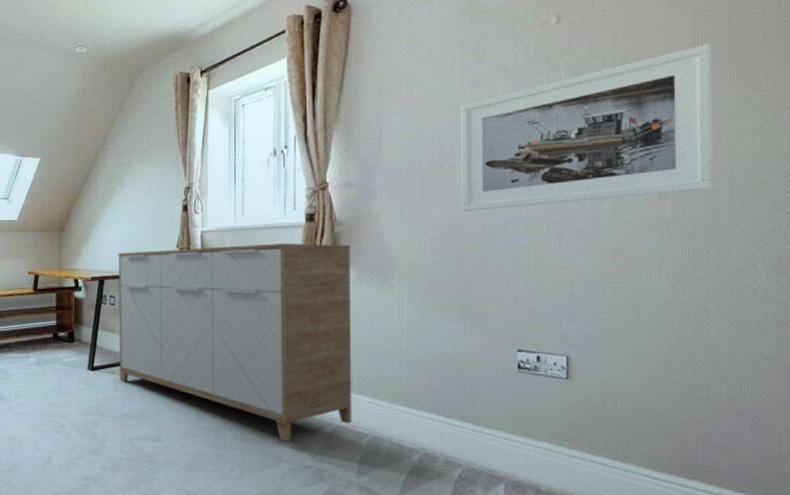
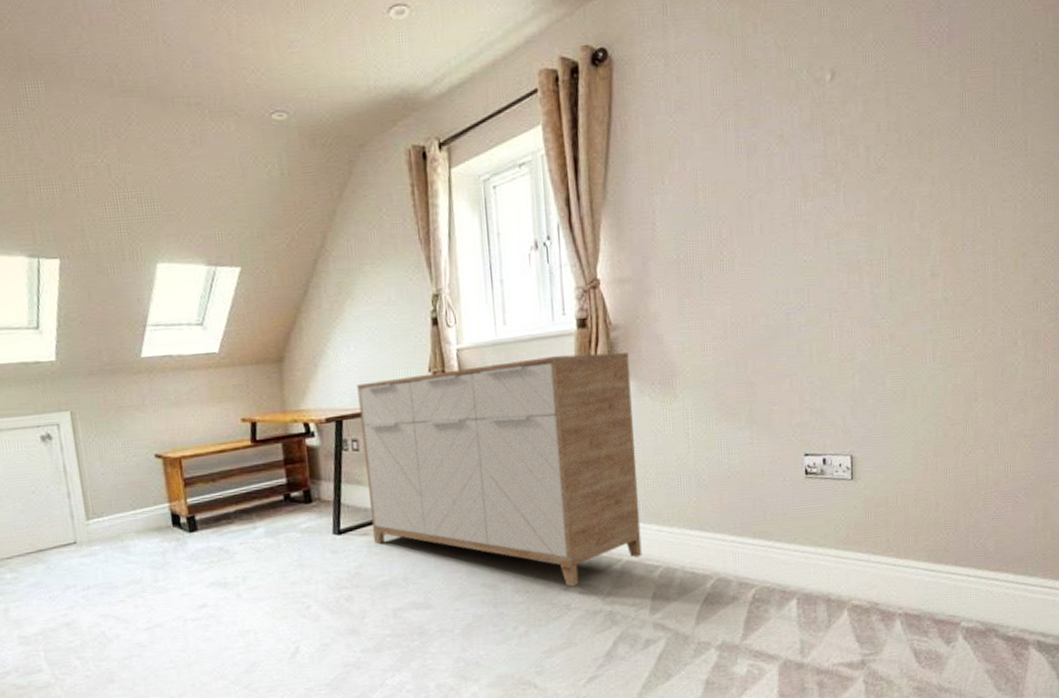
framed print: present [460,43,714,211] -> none [736,103,981,304]

